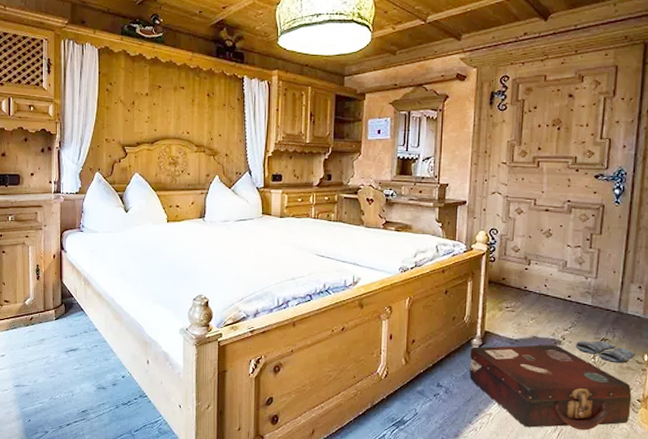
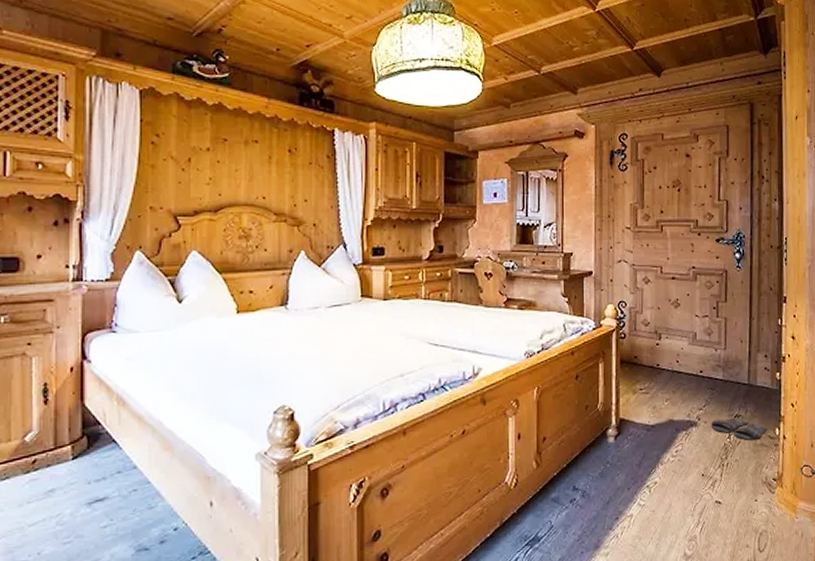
suitcase: present [469,344,632,431] -> none [605,426,768,526]

